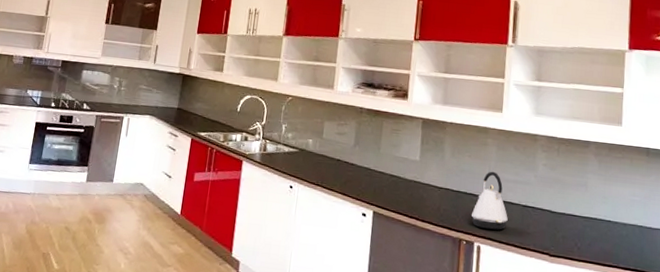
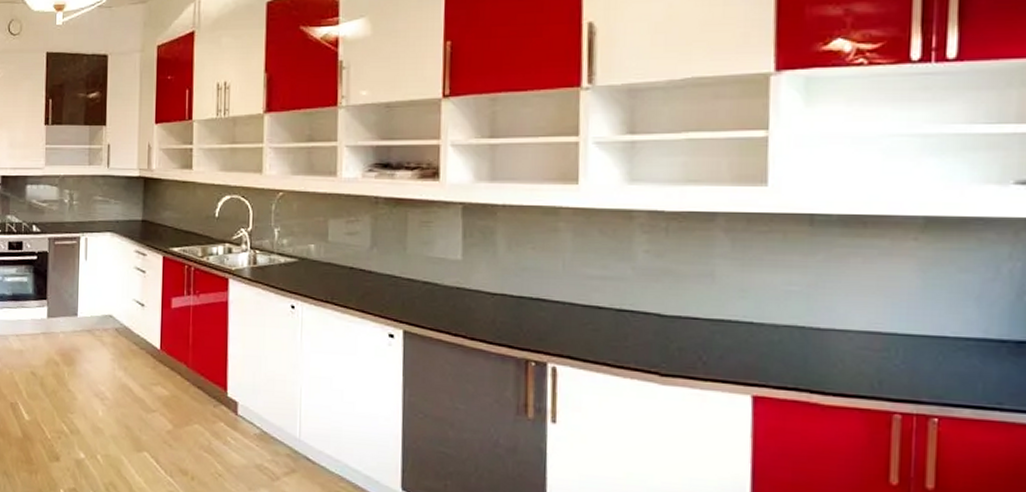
kettle: present [472,171,508,230] -> none [541,266,595,345]

